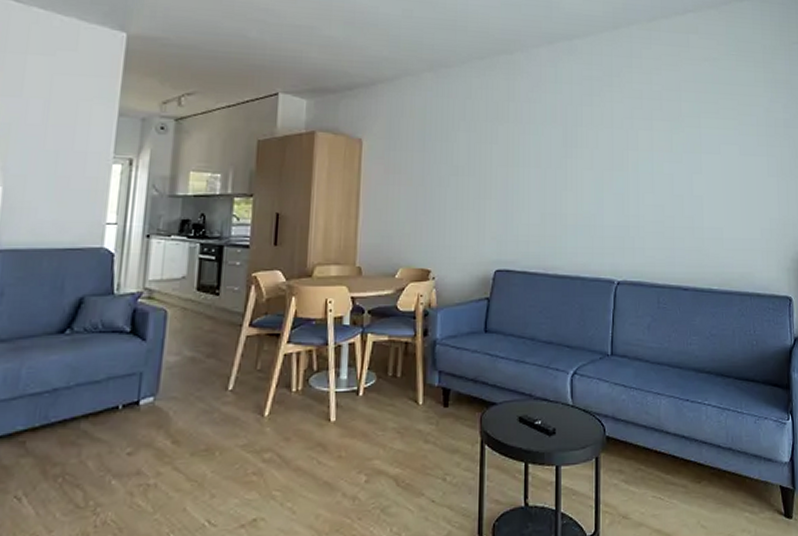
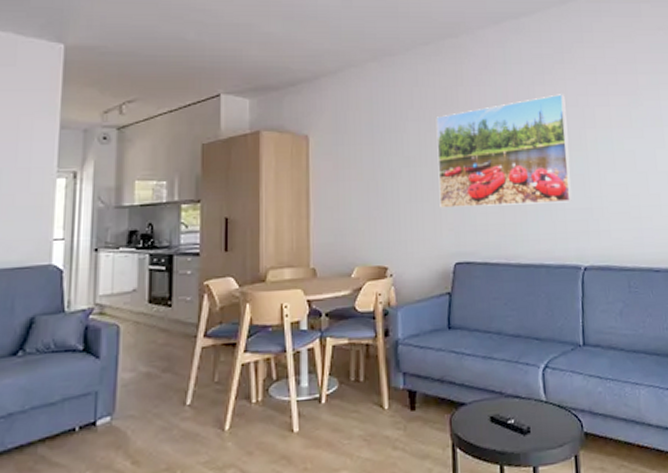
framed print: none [484,115,611,220] -> present [436,94,572,208]

